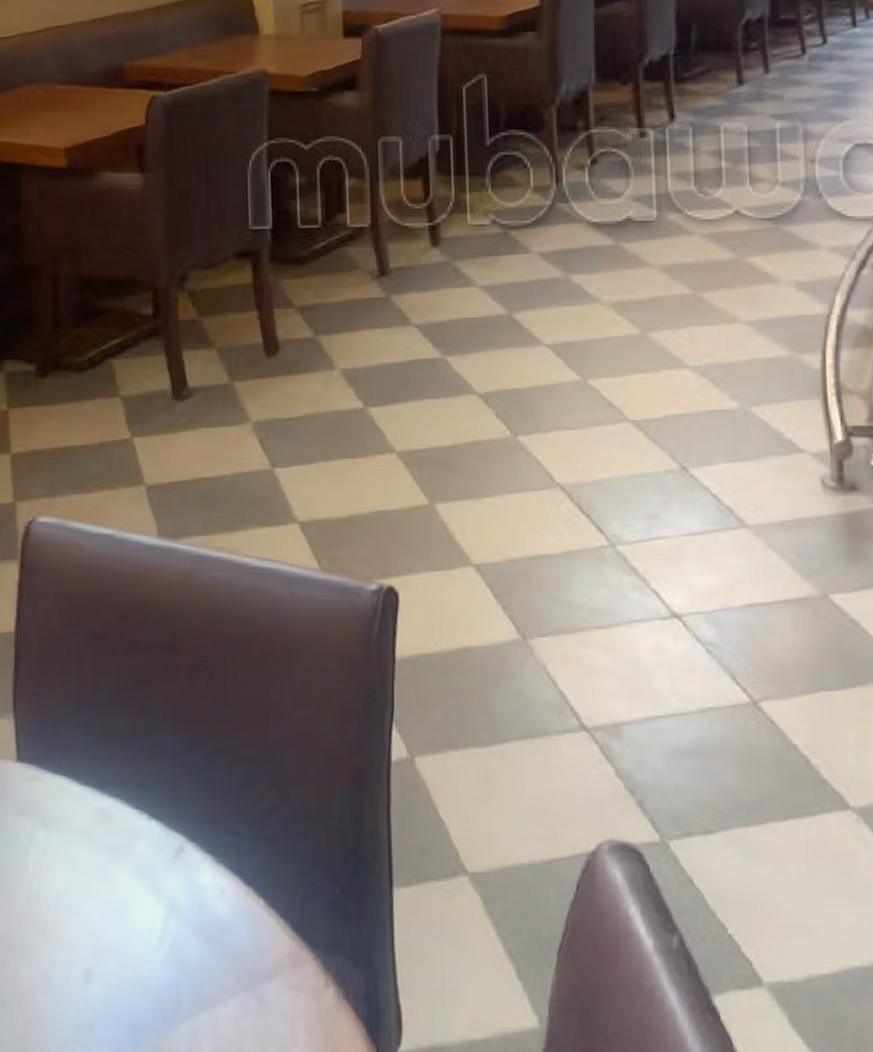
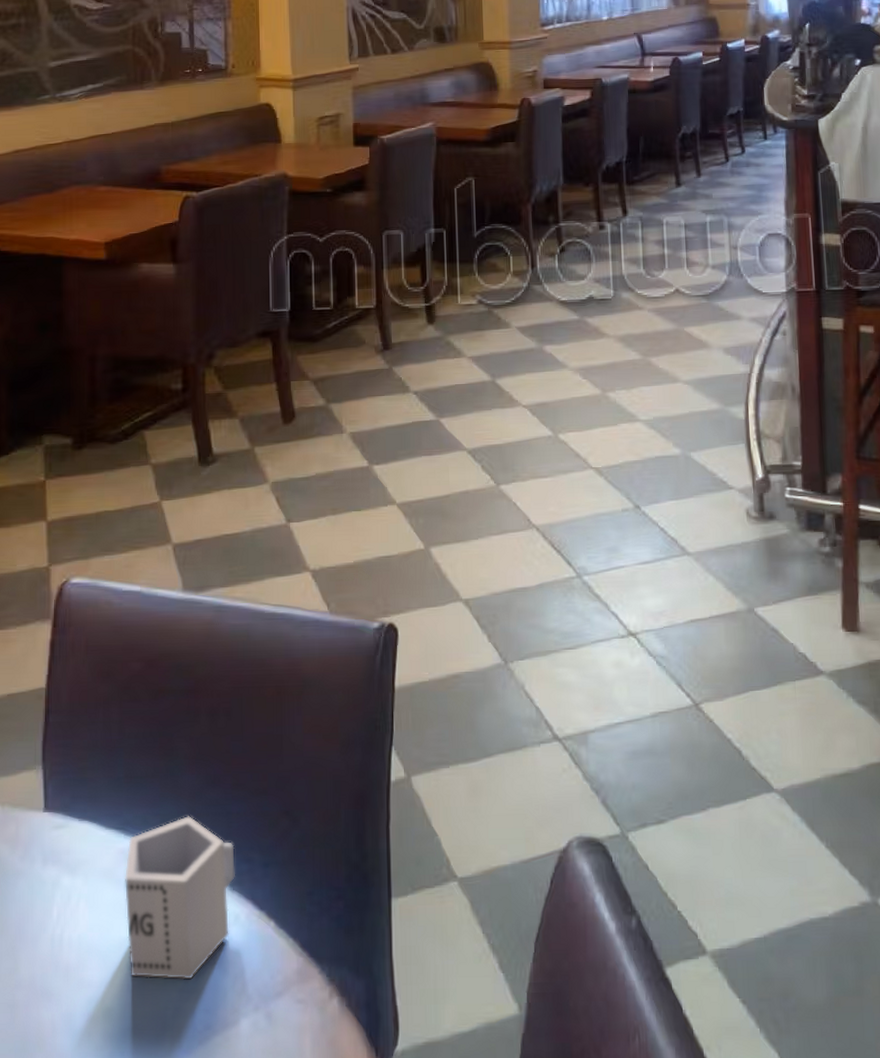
cup: none [102,779,220,951] -> present [125,816,235,979]

